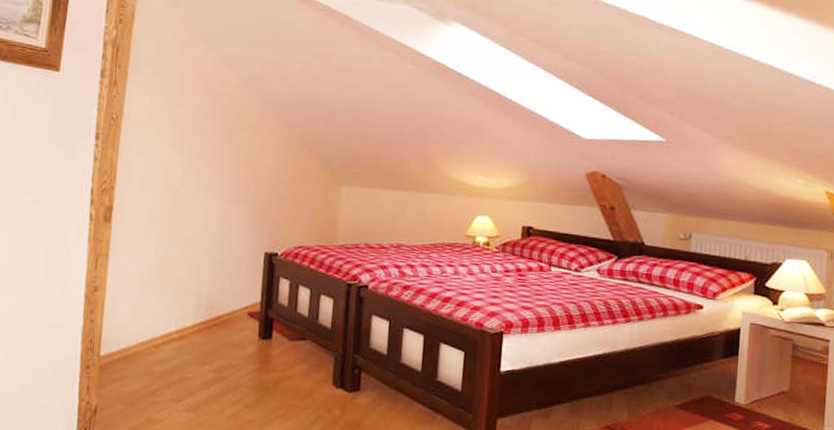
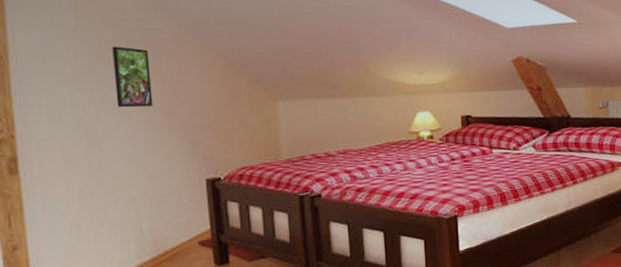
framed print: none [201,117,235,177] -> present [112,46,153,108]

